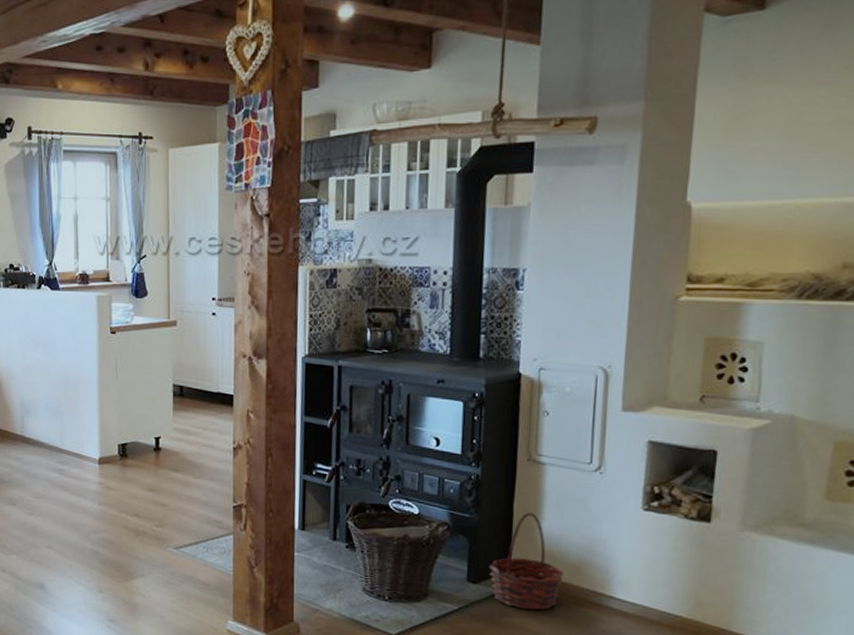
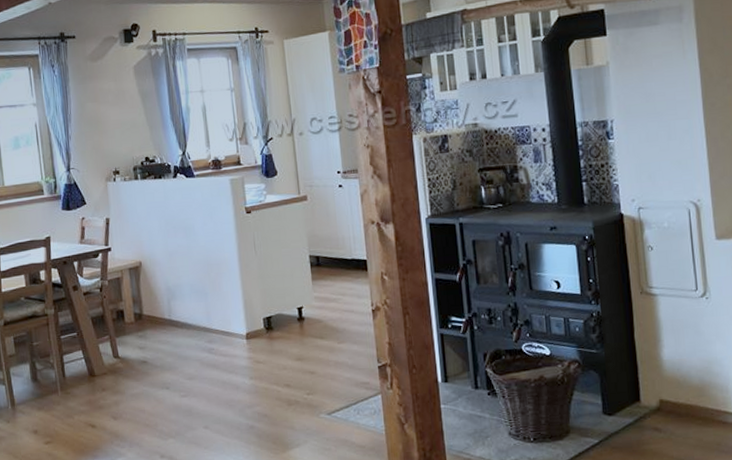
basket: present [489,512,564,610] -> none [621,342,690,435]

